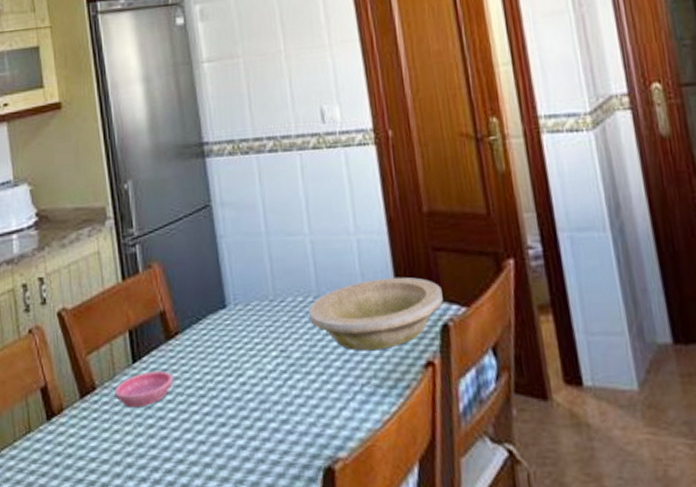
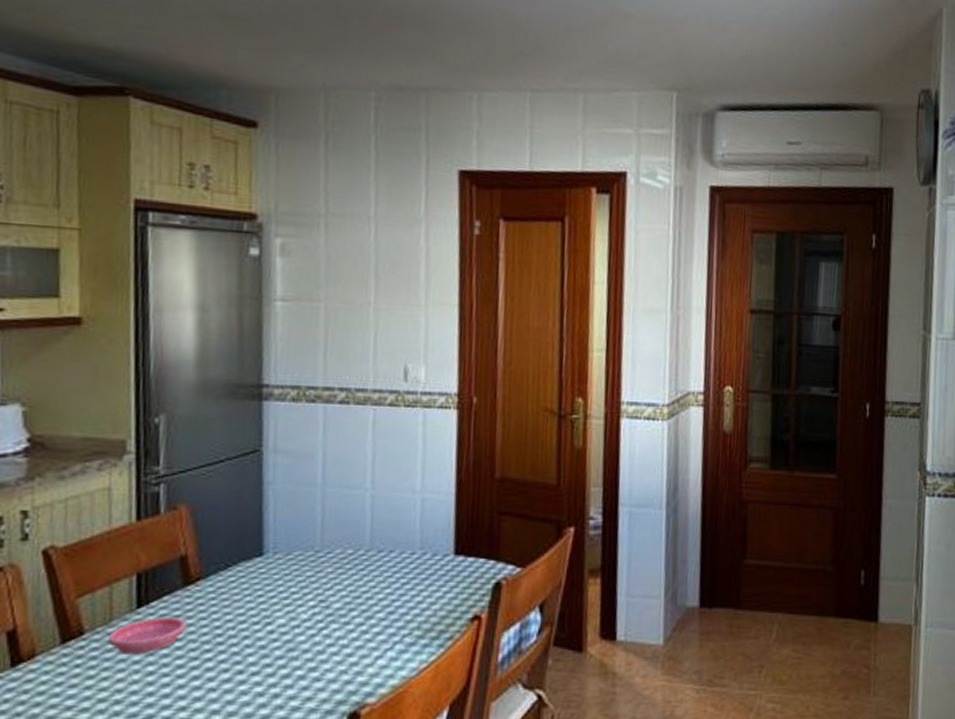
bowl: present [308,277,443,351] -> none [356,536,501,604]

